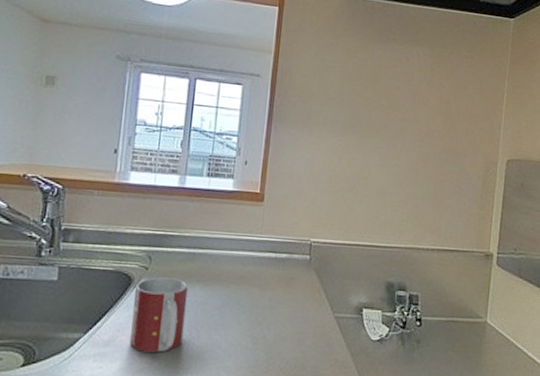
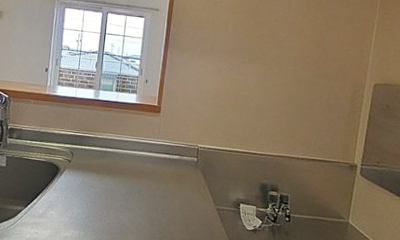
mug: present [130,277,189,352] -> none [57,168,101,226]

